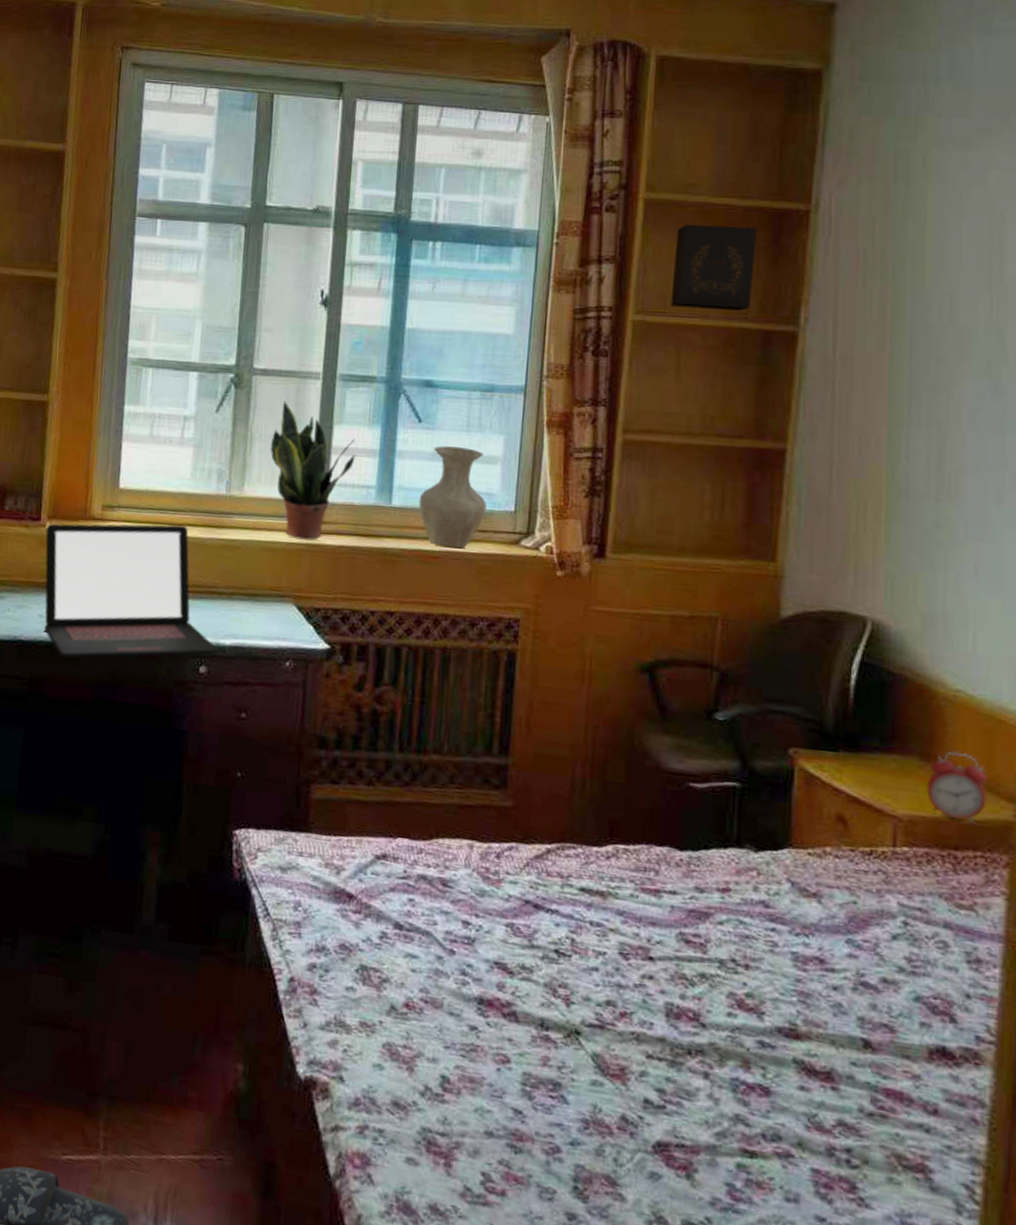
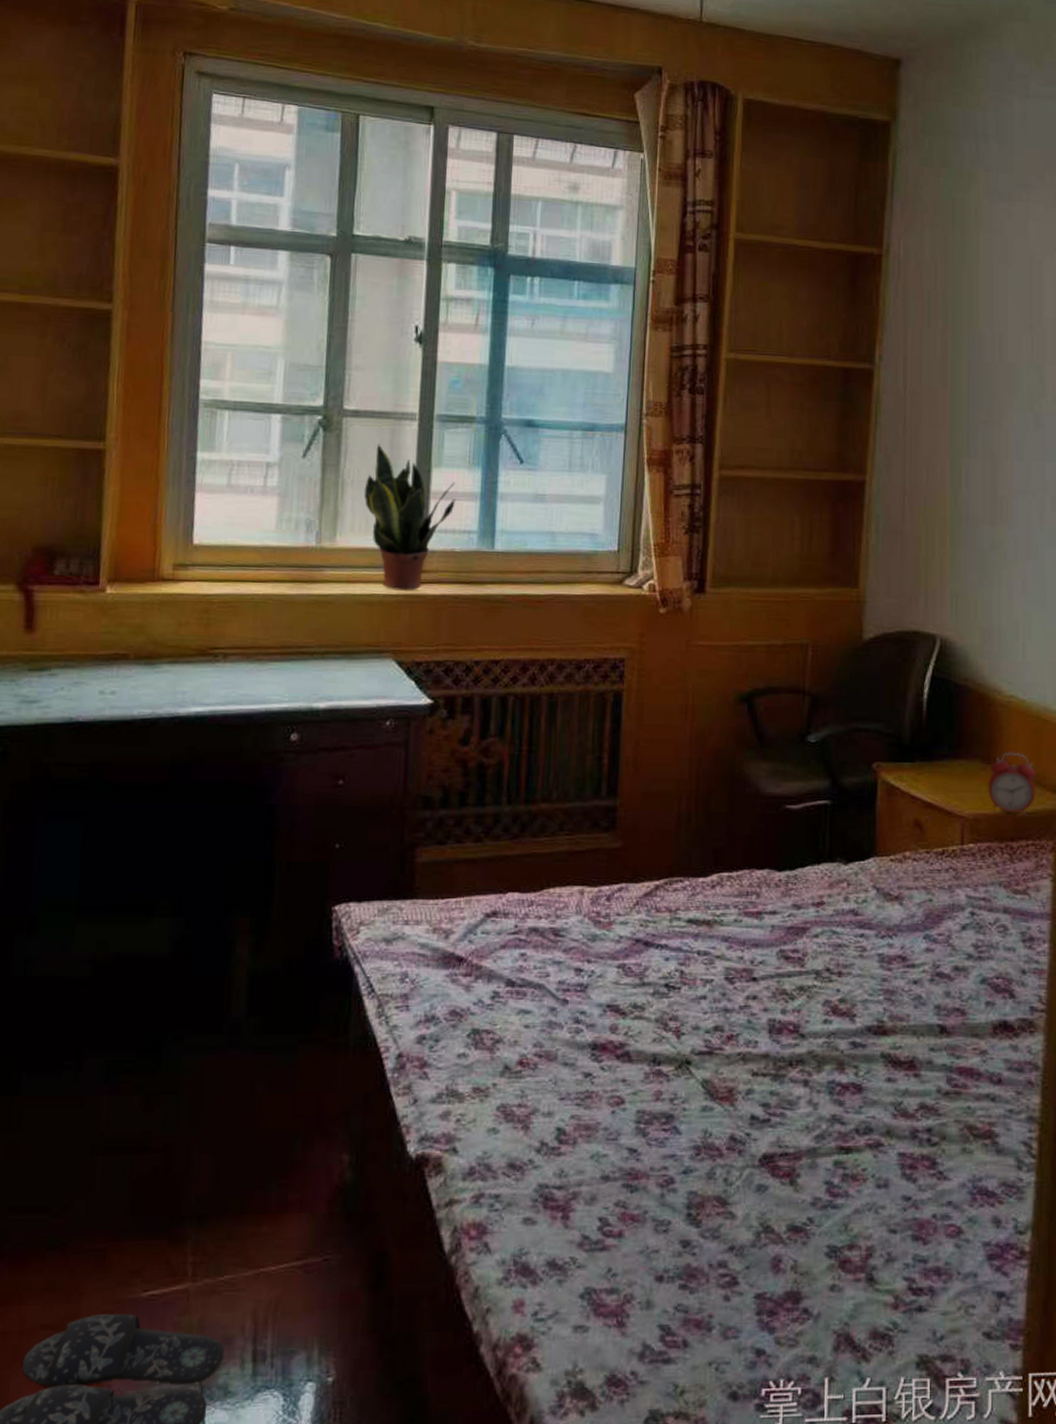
laptop: present [44,523,218,659] -> none [105,581,311,738]
vase: present [419,446,487,549] -> none [522,487,590,592]
decorative box: present [670,225,757,311] -> none [760,265,837,349]

